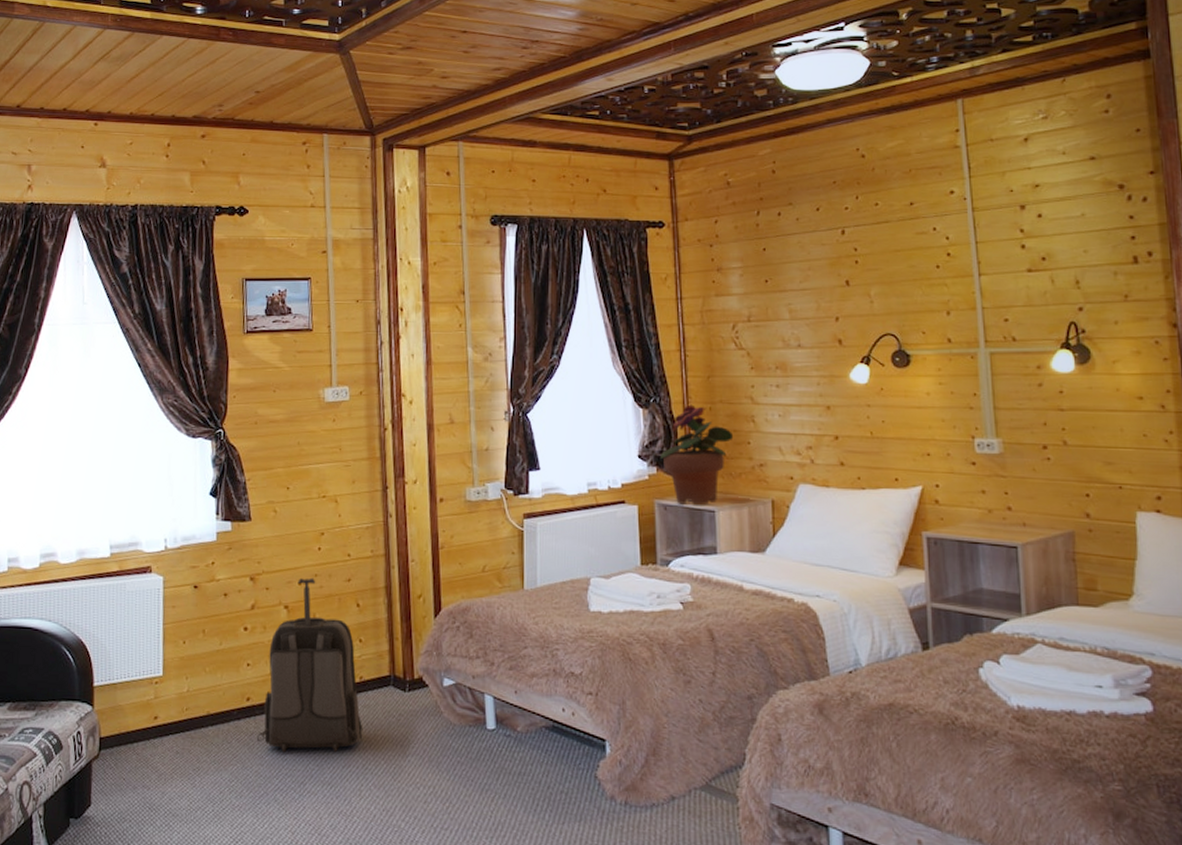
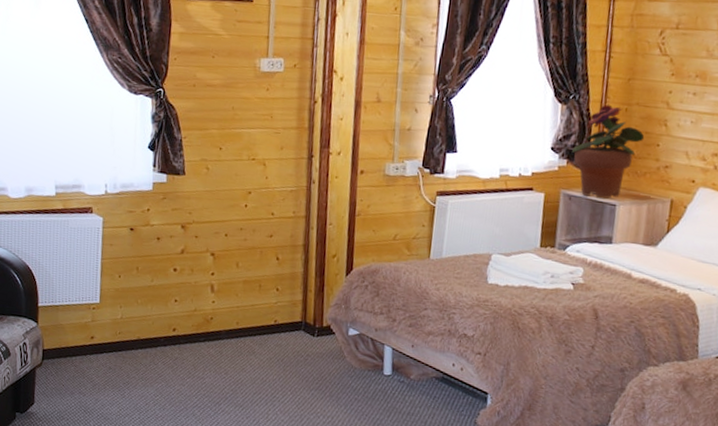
rolling backpack: present [256,577,363,753] -> none [179,230,274,382]

